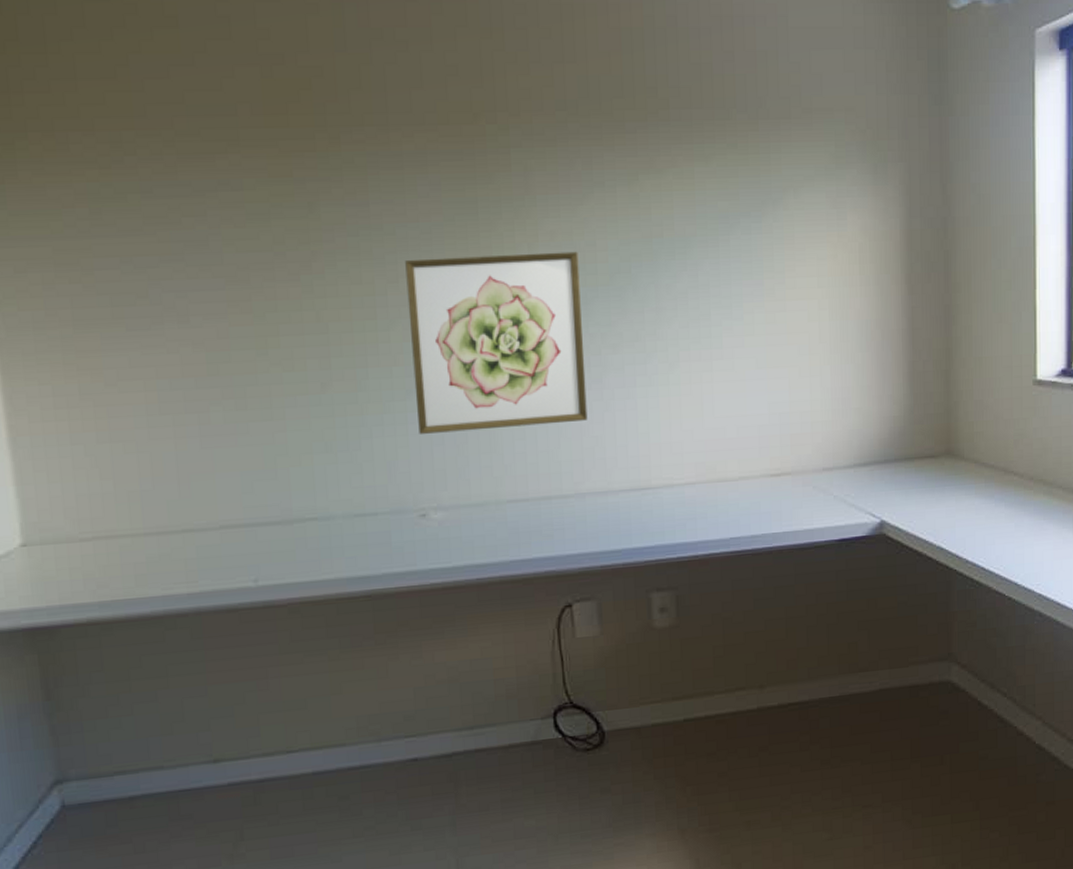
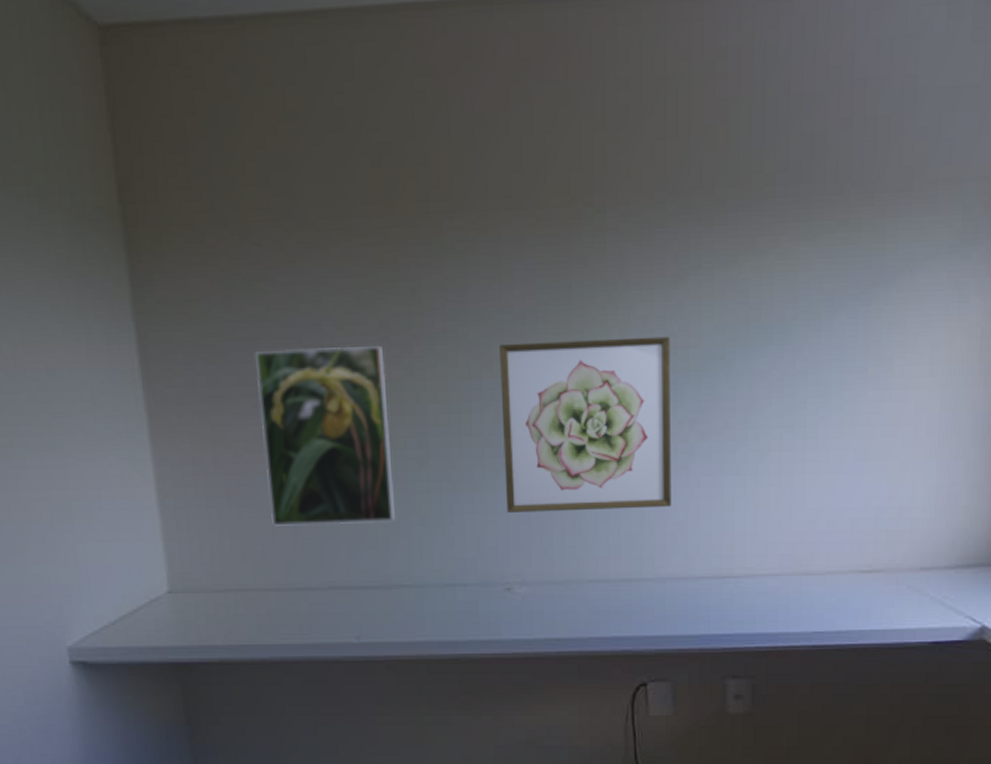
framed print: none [129,262,297,462] -> present [254,346,396,526]

